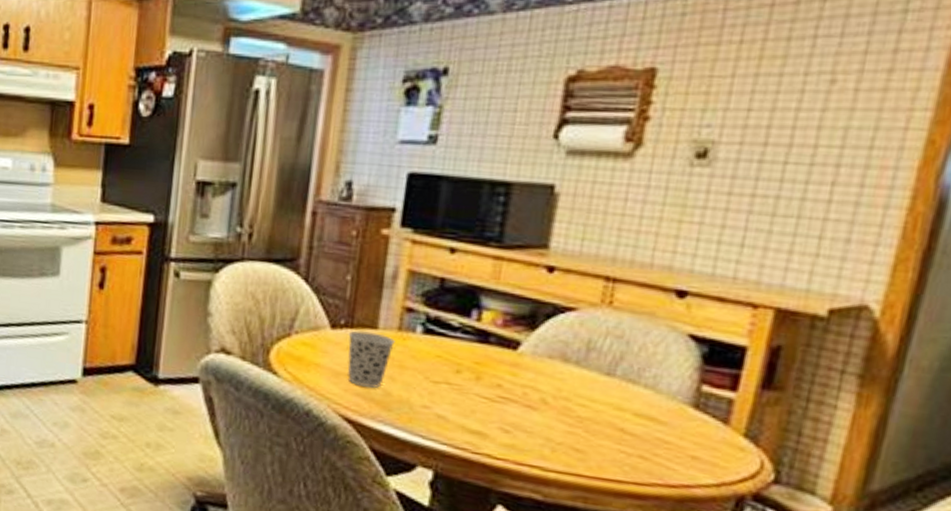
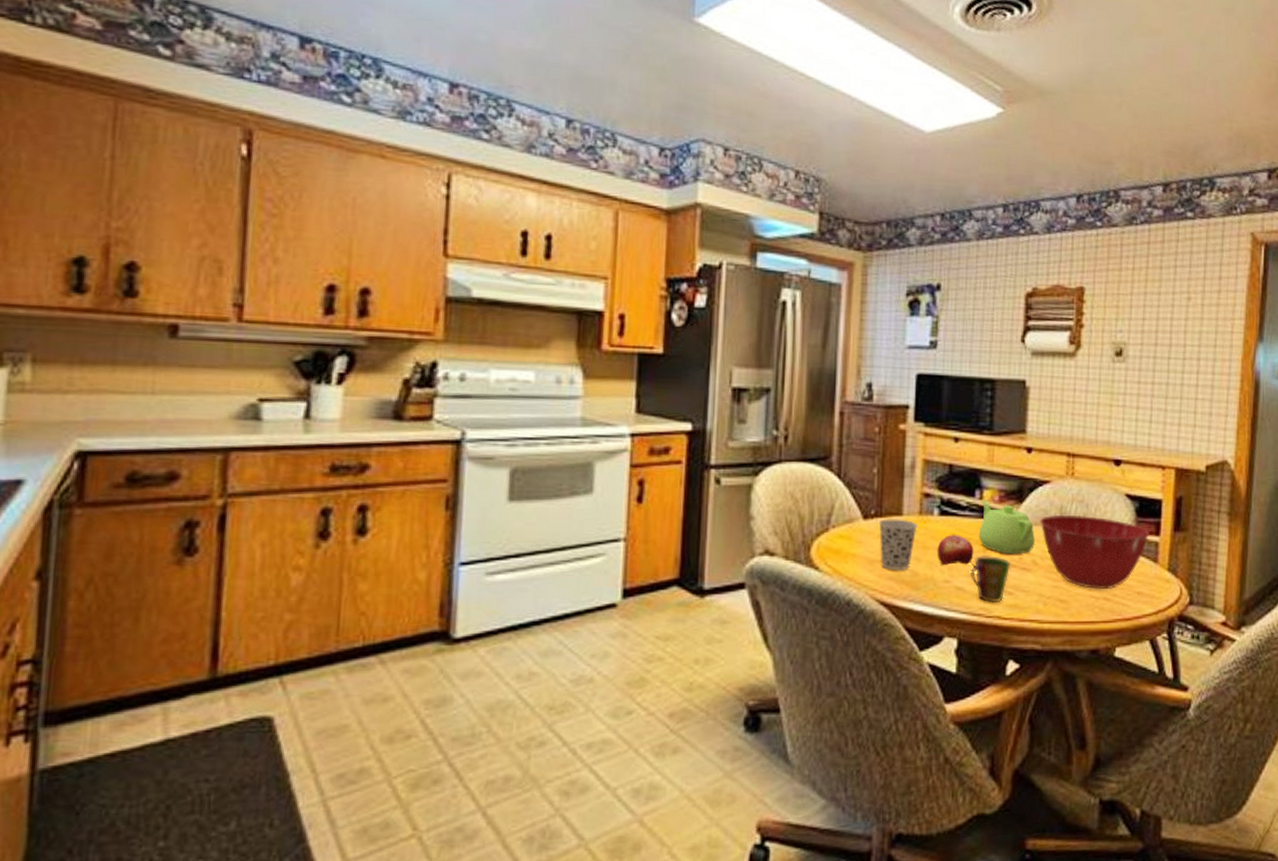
fruit: none [416,356,464,392] -> present [937,535,974,566]
cup: none [455,384,512,440] -> present [969,556,1011,603]
teapot: none [470,321,548,389] -> present [978,499,1035,555]
mixing bowl: none [556,349,722,447] -> present [1040,515,1150,590]

